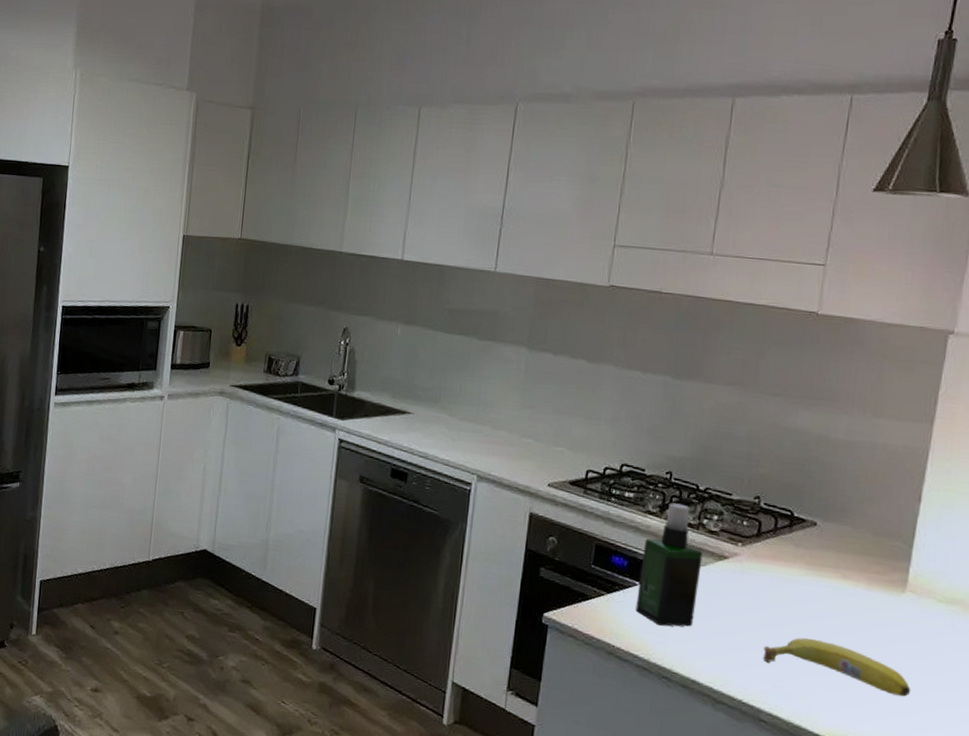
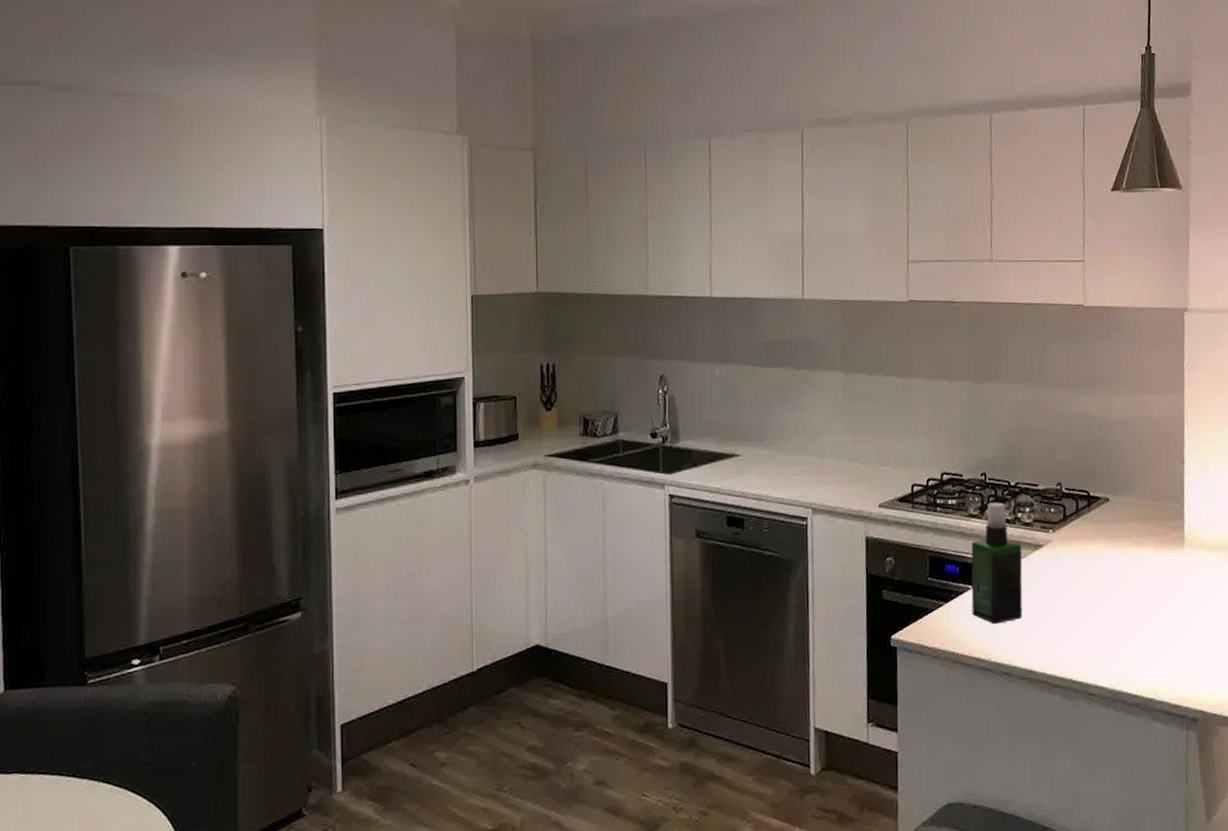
fruit: present [763,638,911,697] -> none [1083,606,1201,644]

